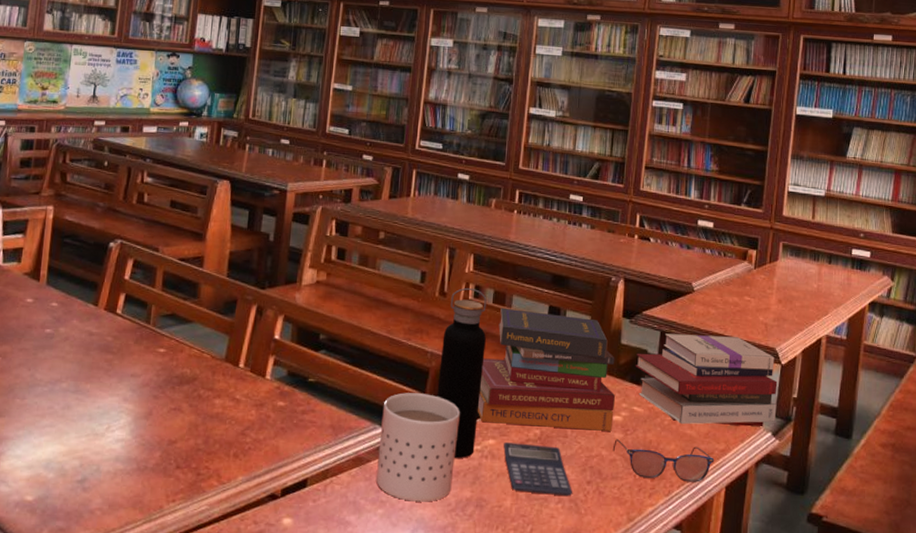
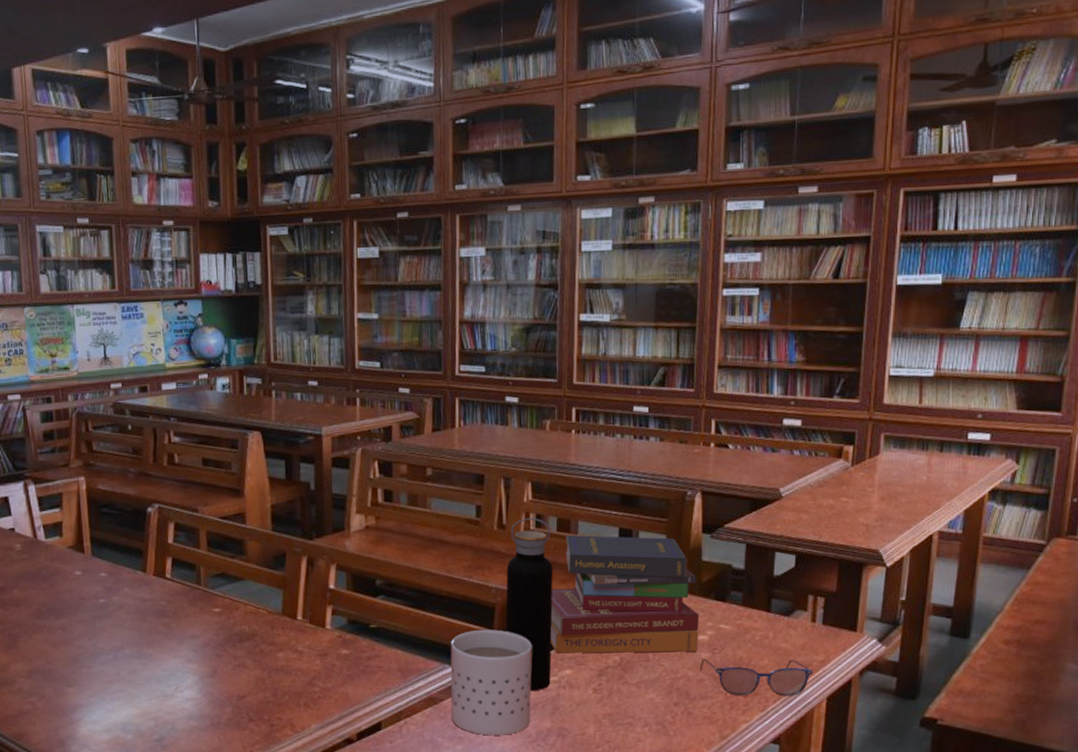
calculator: present [503,442,572,497] -> none [582,671,659,720]
books: present [635,333,778,427] -> none [719,542,882,639]

